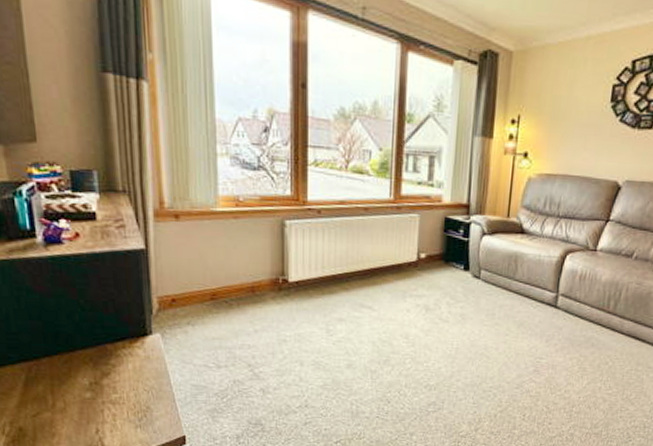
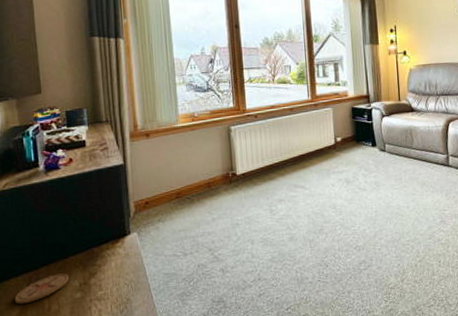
coaster: none [10,368,76,396] -> present [14,273,69,305]

